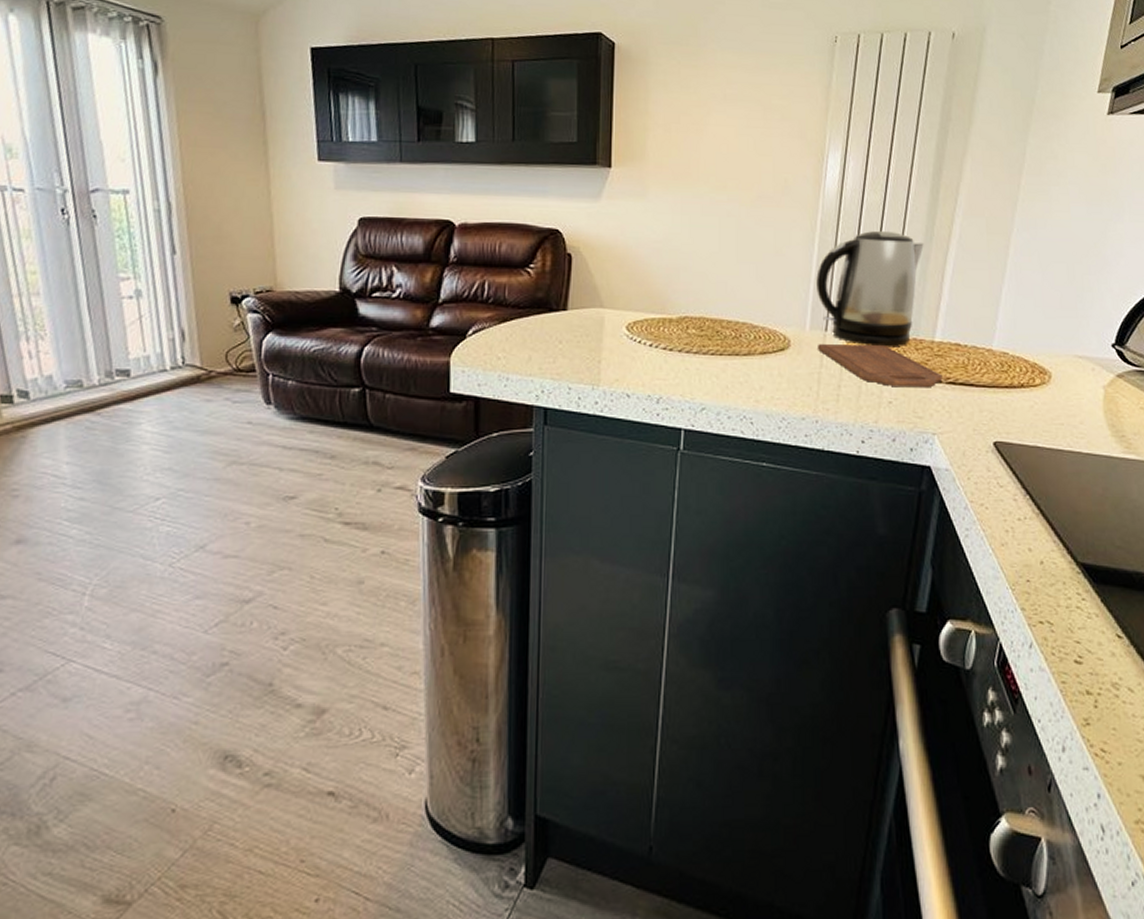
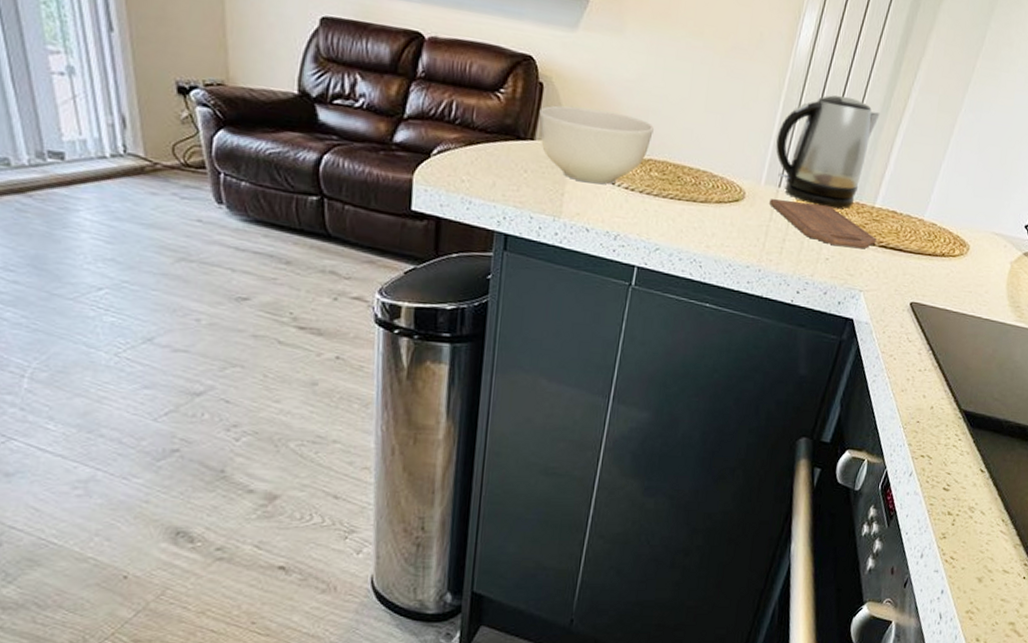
bowl: none [569,273,686,348] -> present [539,105,654,185]

